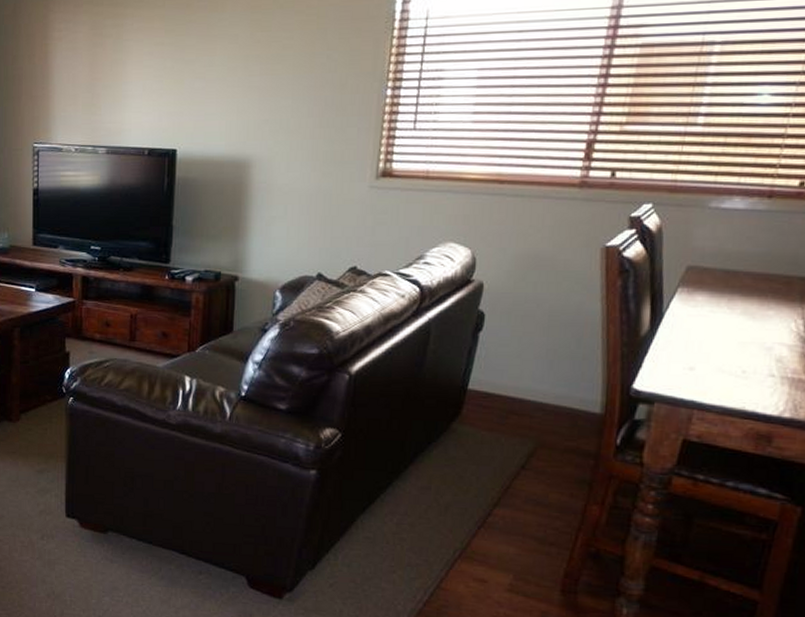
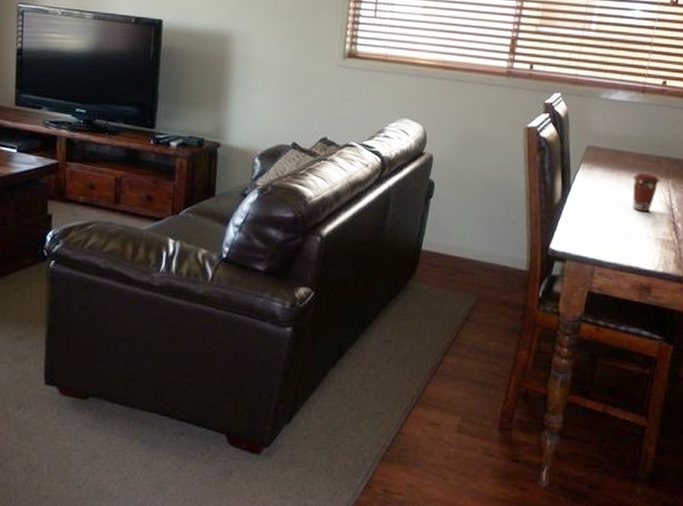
coffee cup: none [749,297,791,345] -> present [632,172,660,212]

